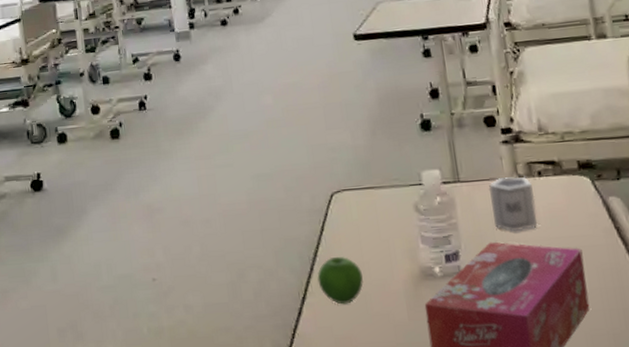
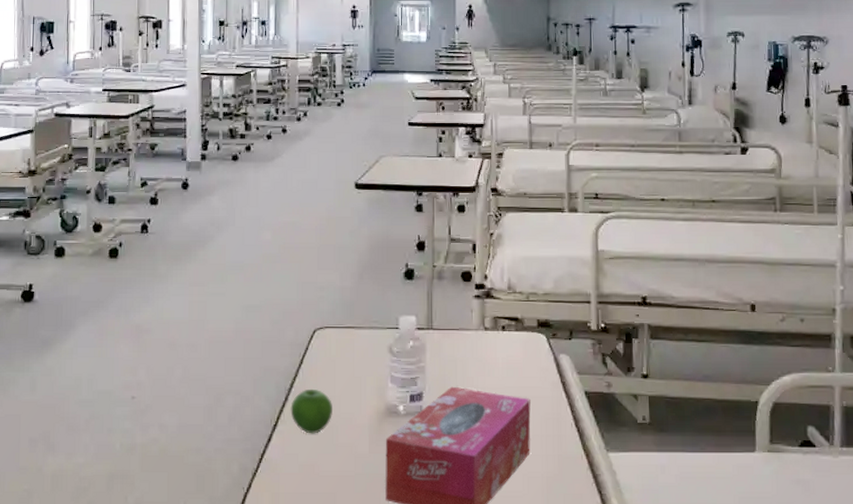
cup: present [488,176,538,232] -> none [457,329,497,379]

